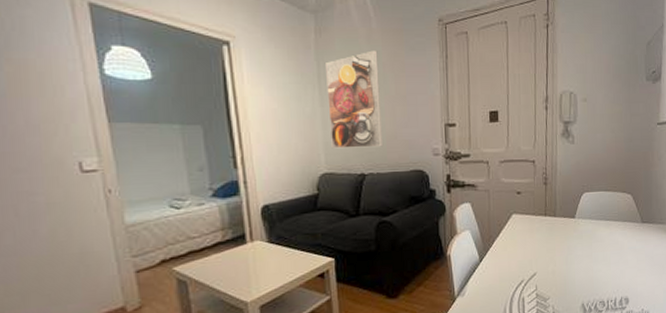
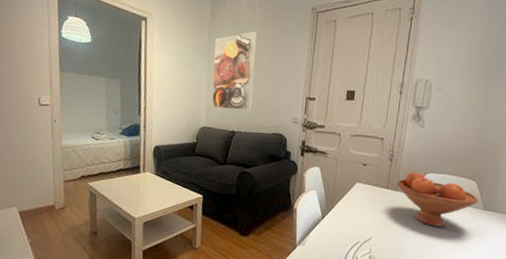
fruit bowl: none [554,192,636,249] -> present [396,171,479,227]

